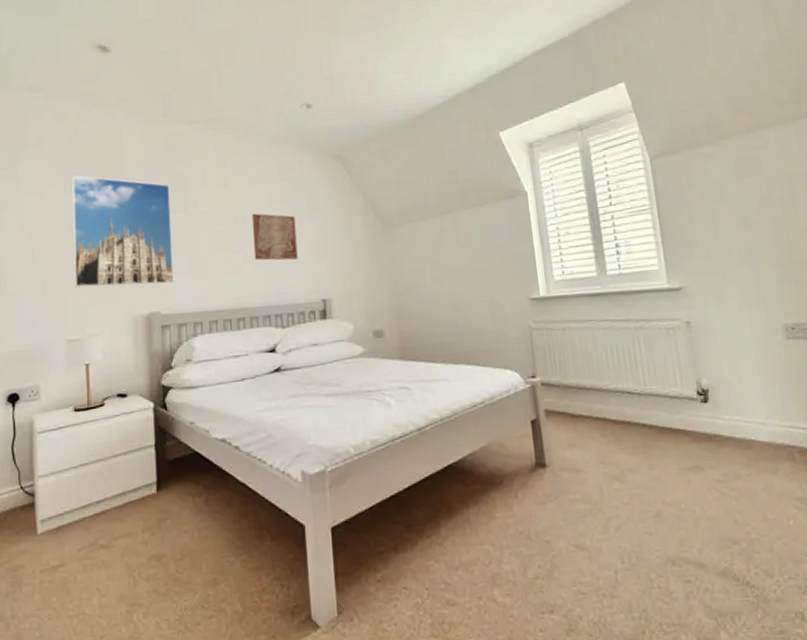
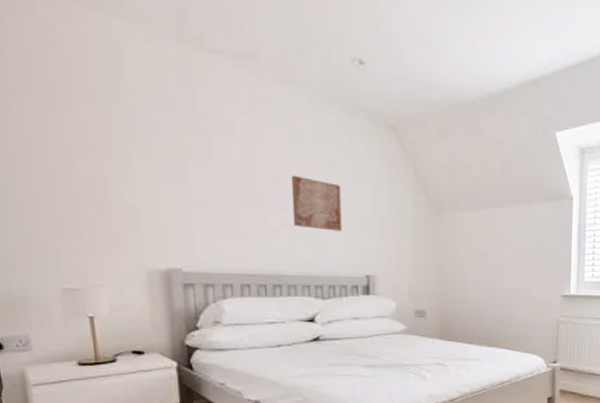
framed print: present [72,175,174,287] -> none [52,90,198,239]

